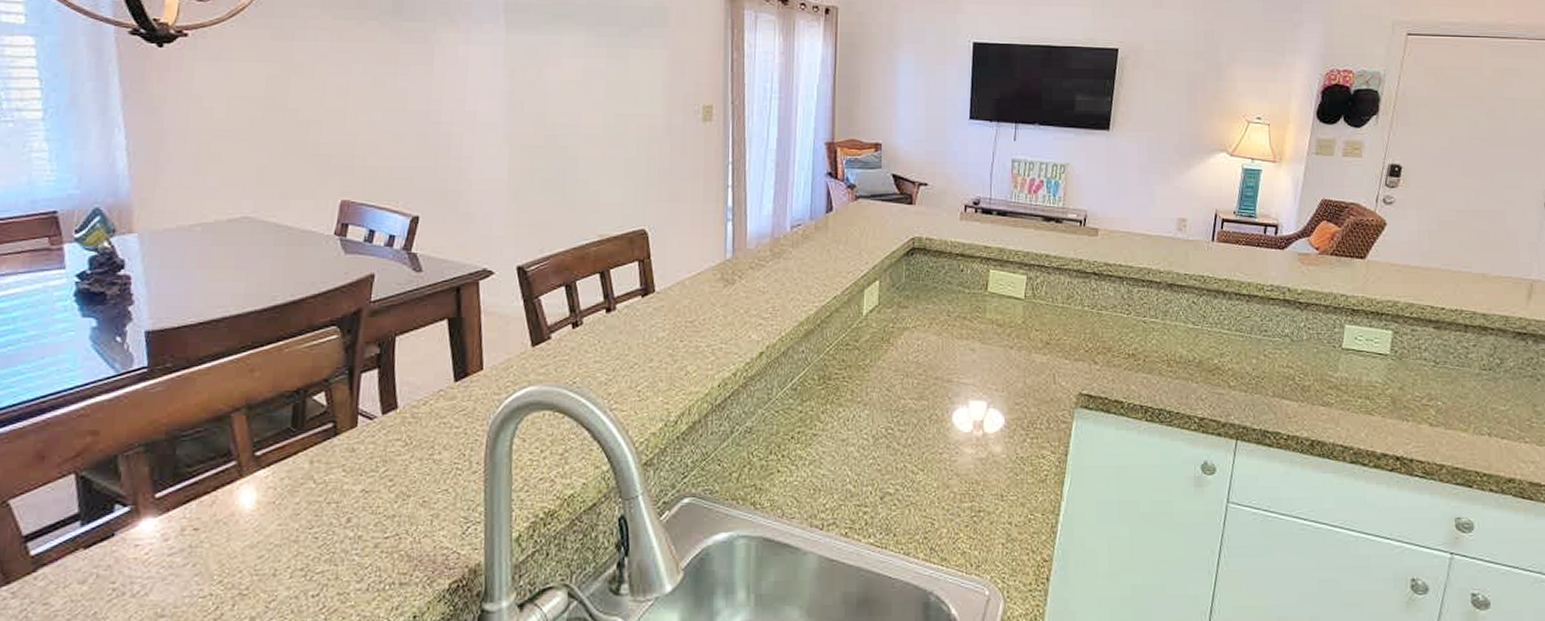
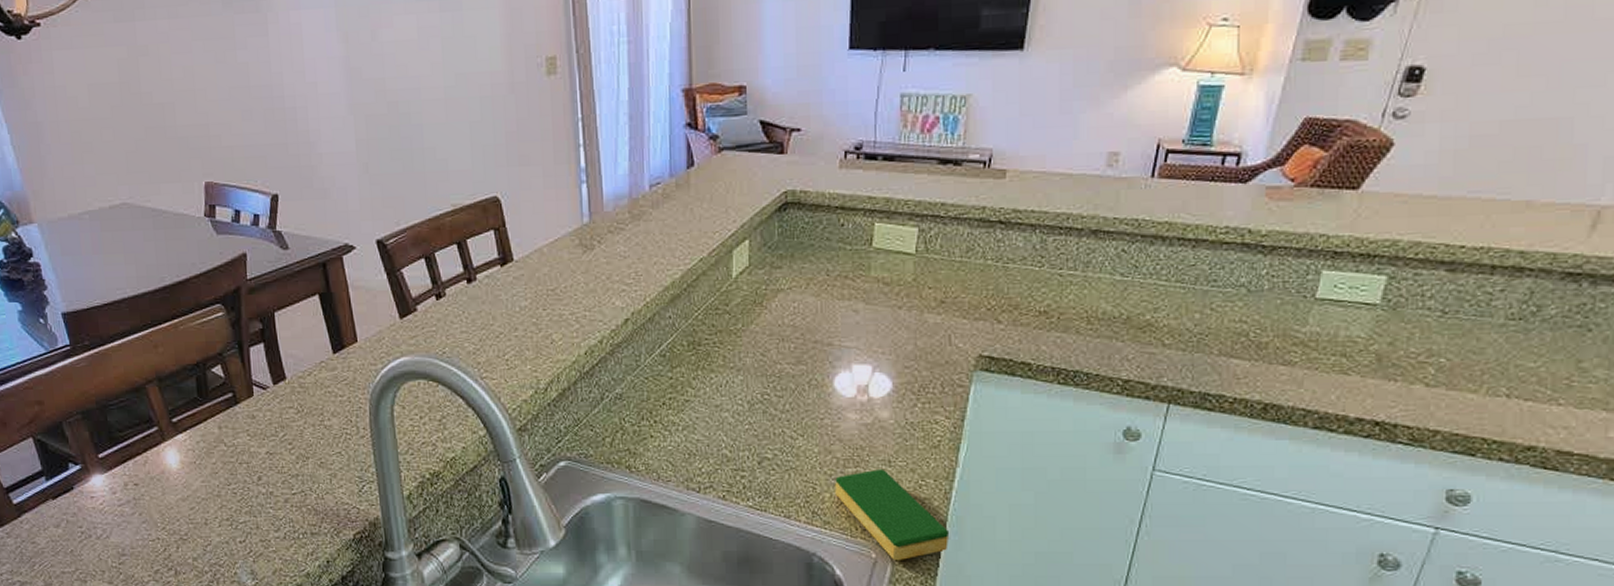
dish sponge: none [952,503,1056,598] -> present [835,468,950,561]

